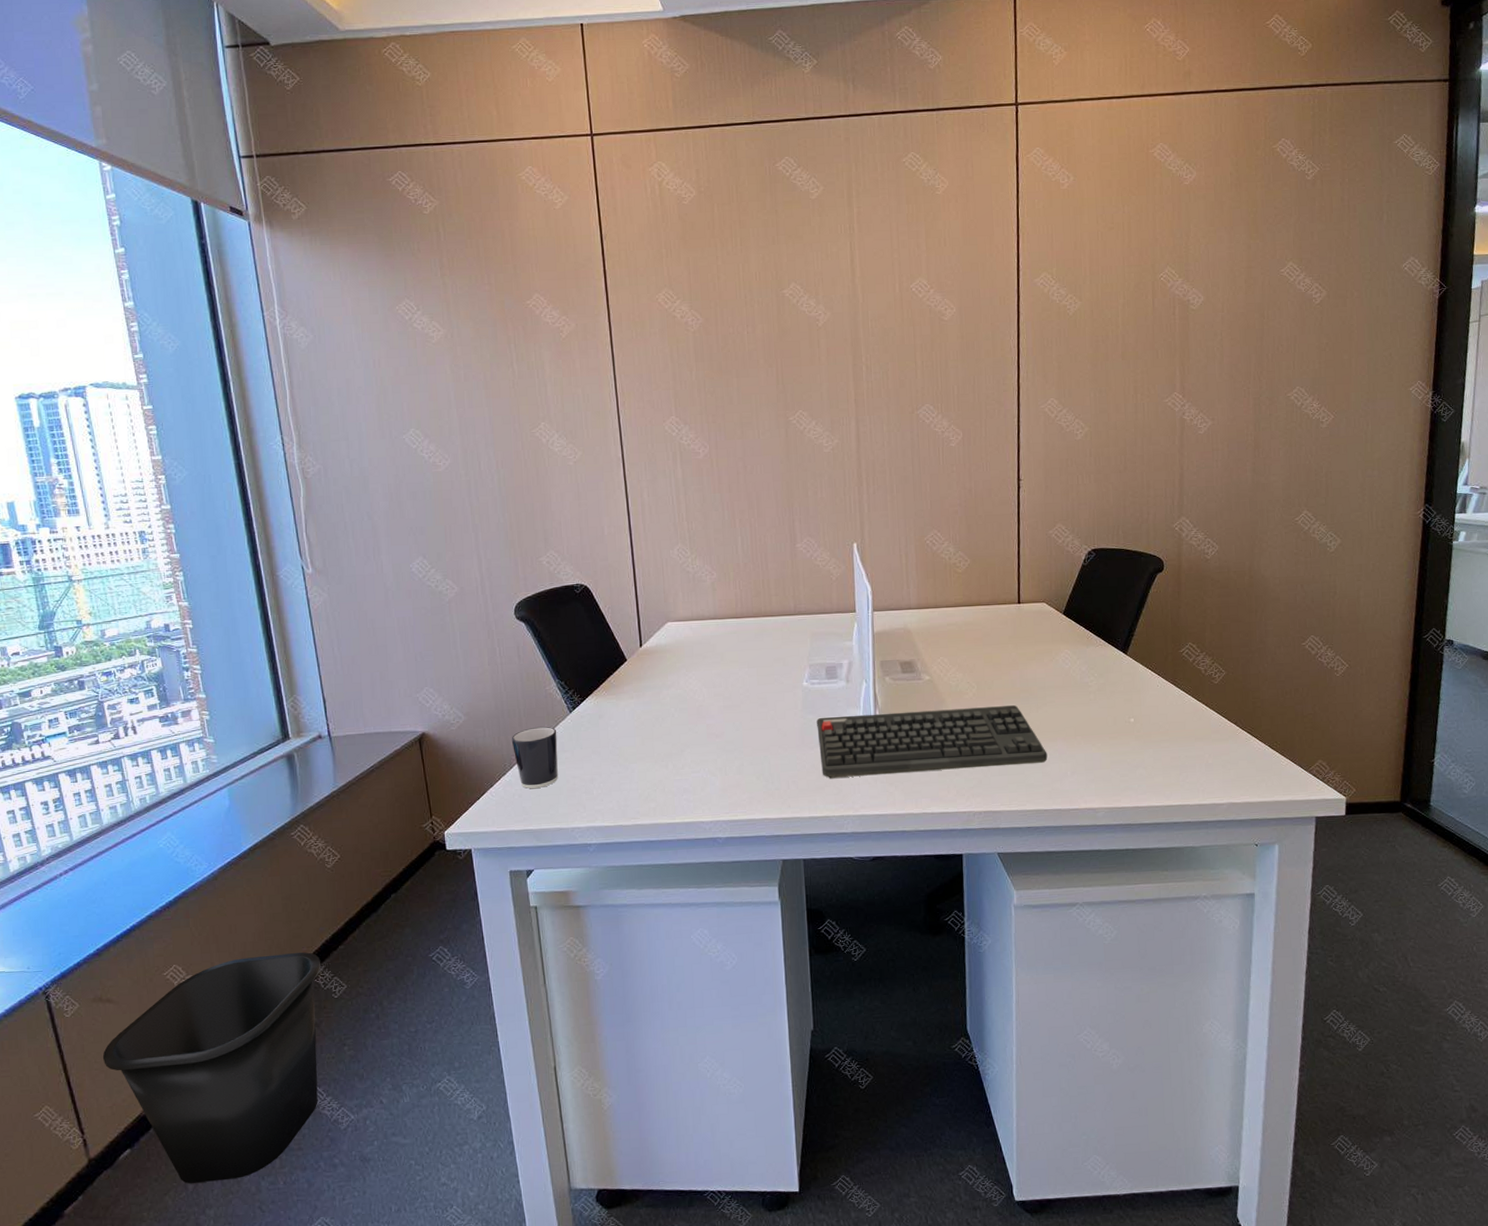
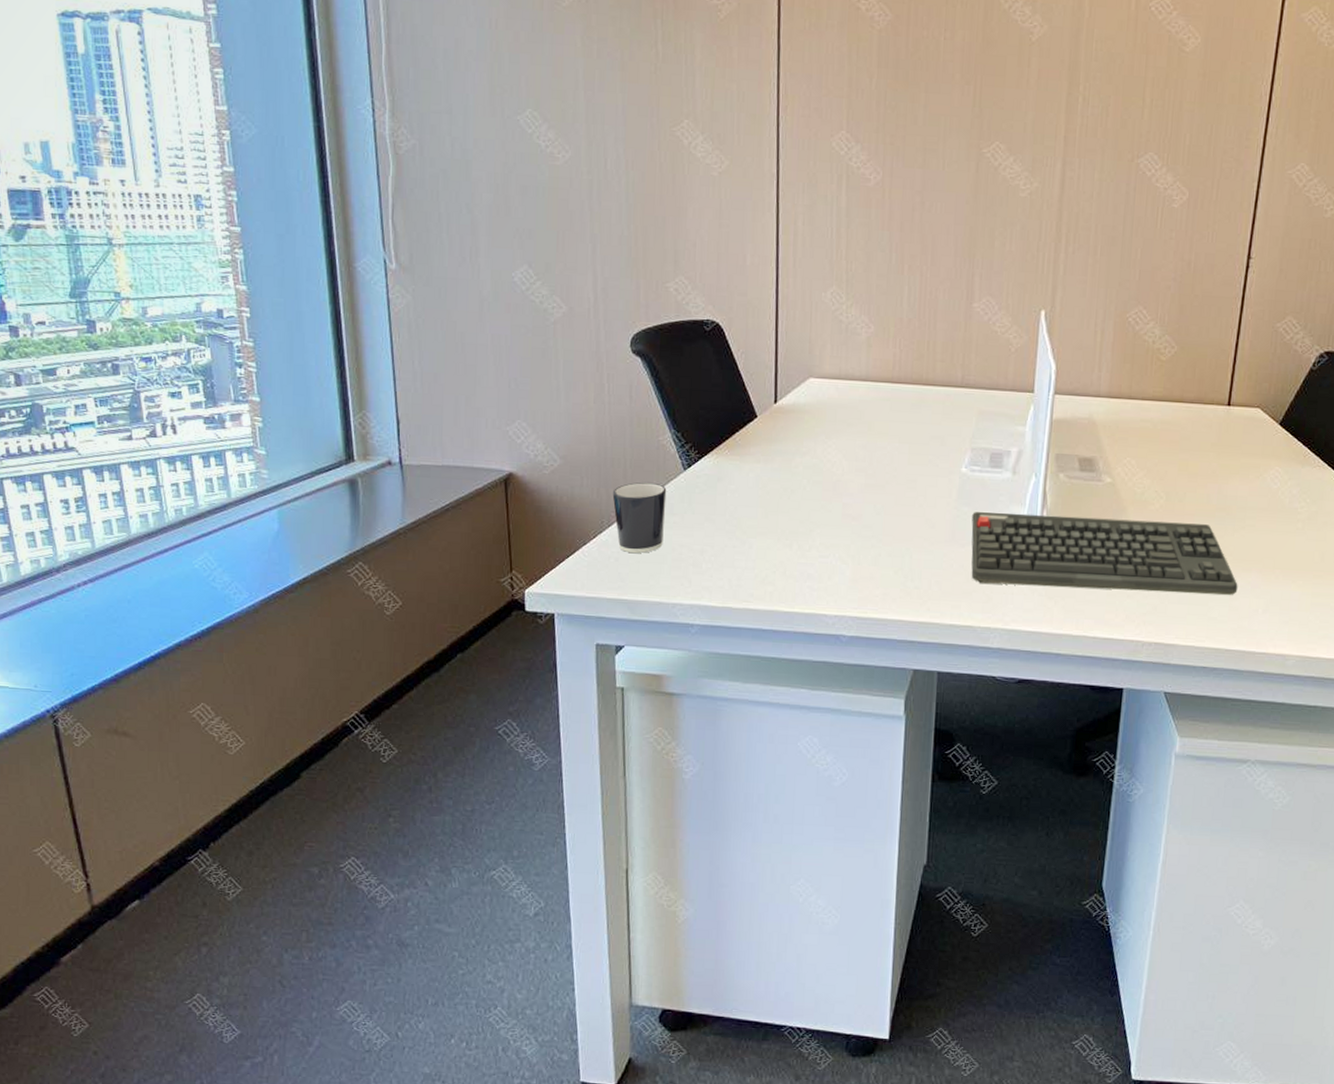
waste bin: present [102,952,322,1183] -> none [114,705,371,948]

